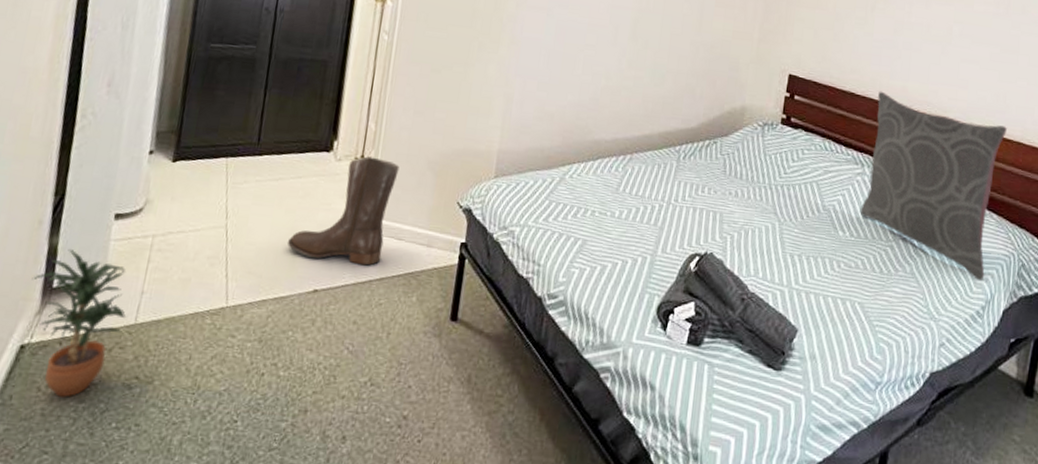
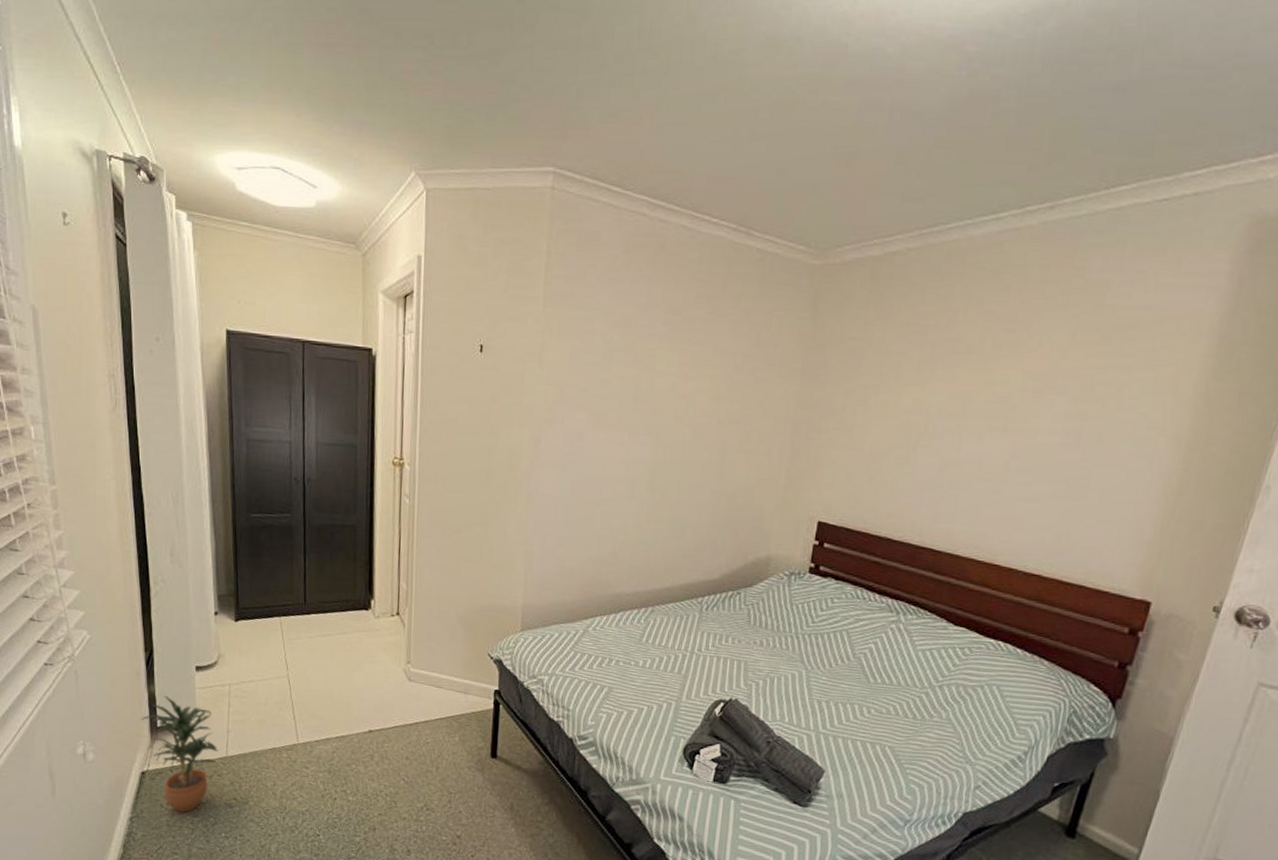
boot: present [287,156,400,266] -> none [341,613,432,710]
pillow: present [859,91,1007,280] -> none [893,535,1067,727]

